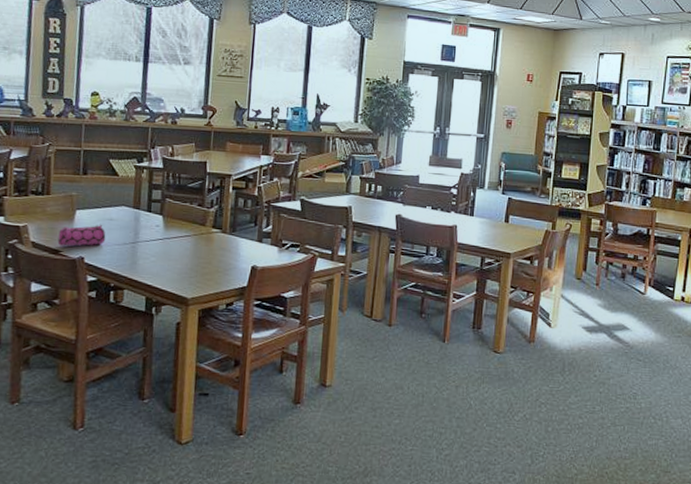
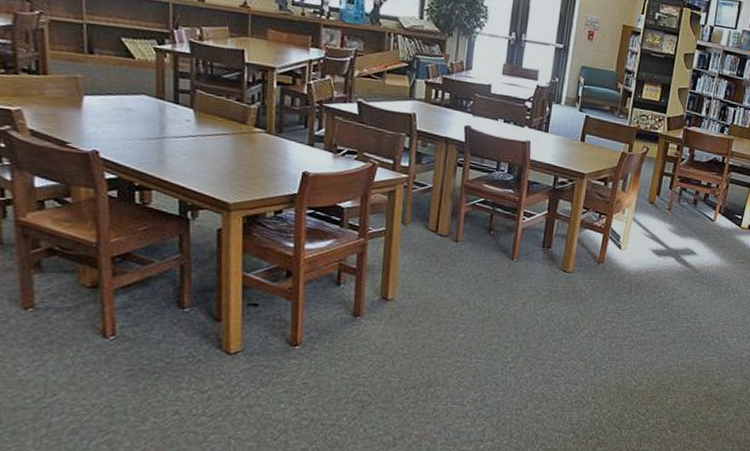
pencil case: present [57,225,106,247] -> none [63,114,125,139]

